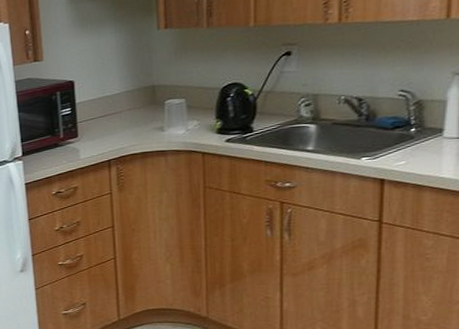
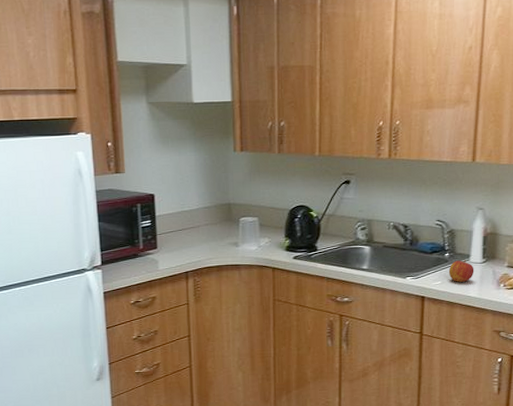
apple: none [415,135,449,161] -> present [448,260,474,282]

